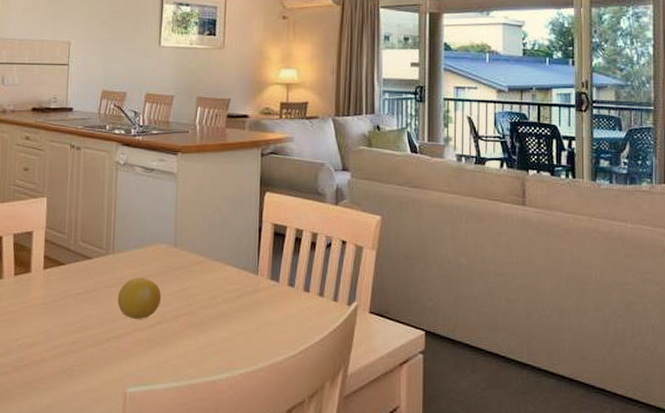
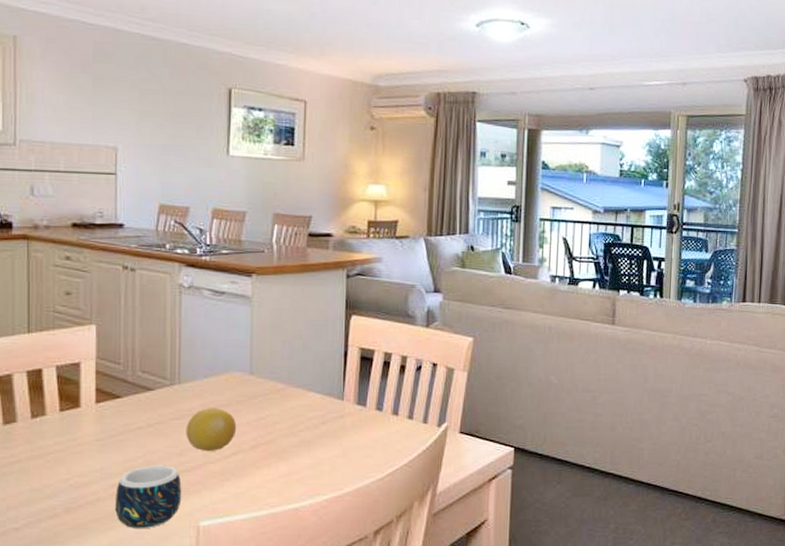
mug: none [55,330,113,392] -> present [115,465,182,529]

